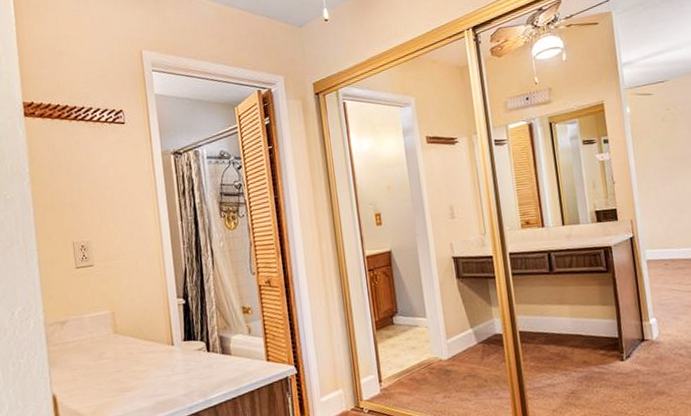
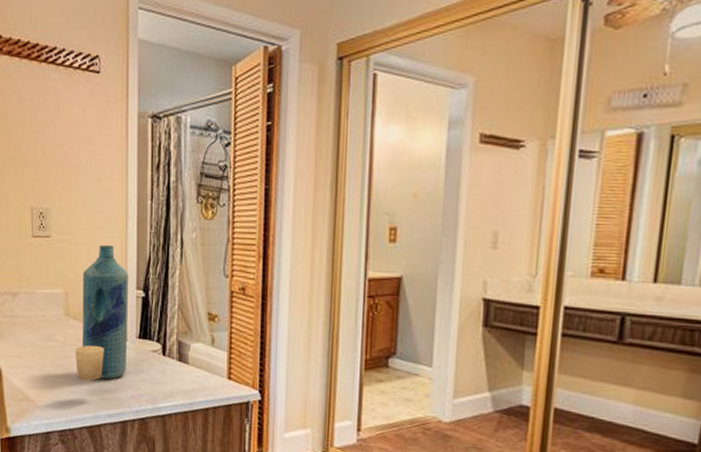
bottle: none [126,264,176,385] -> present [82,245,129,380]
candle: none [126,354,155,389] -> present [75,345,104,381]

